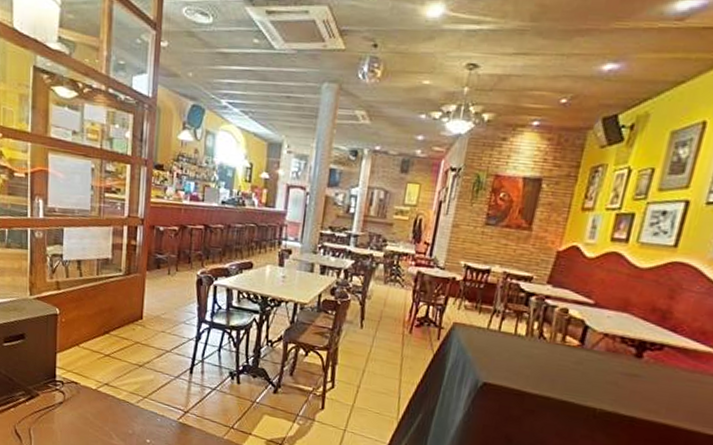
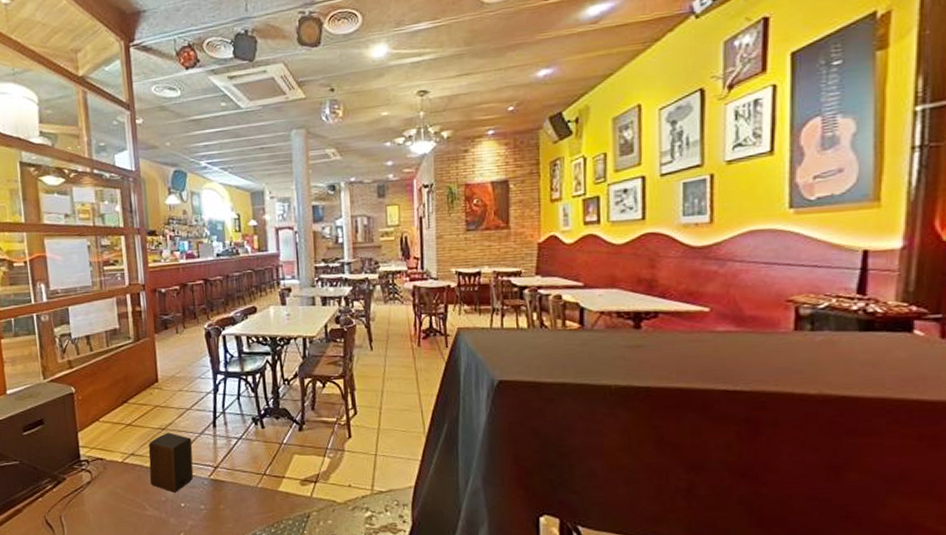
speaker: none [120,370,167,428] -> present [148,432,194,493]

